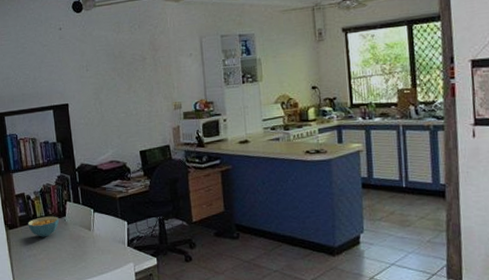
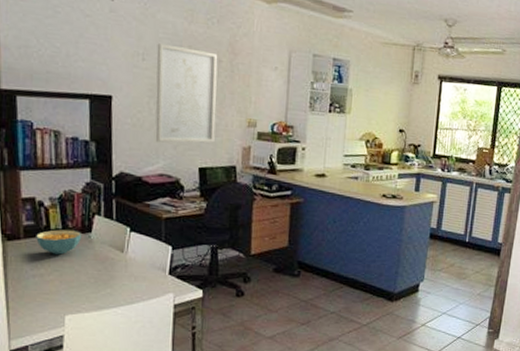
wall art: none [96,53,149,135] -> present [155,43,218,144]

